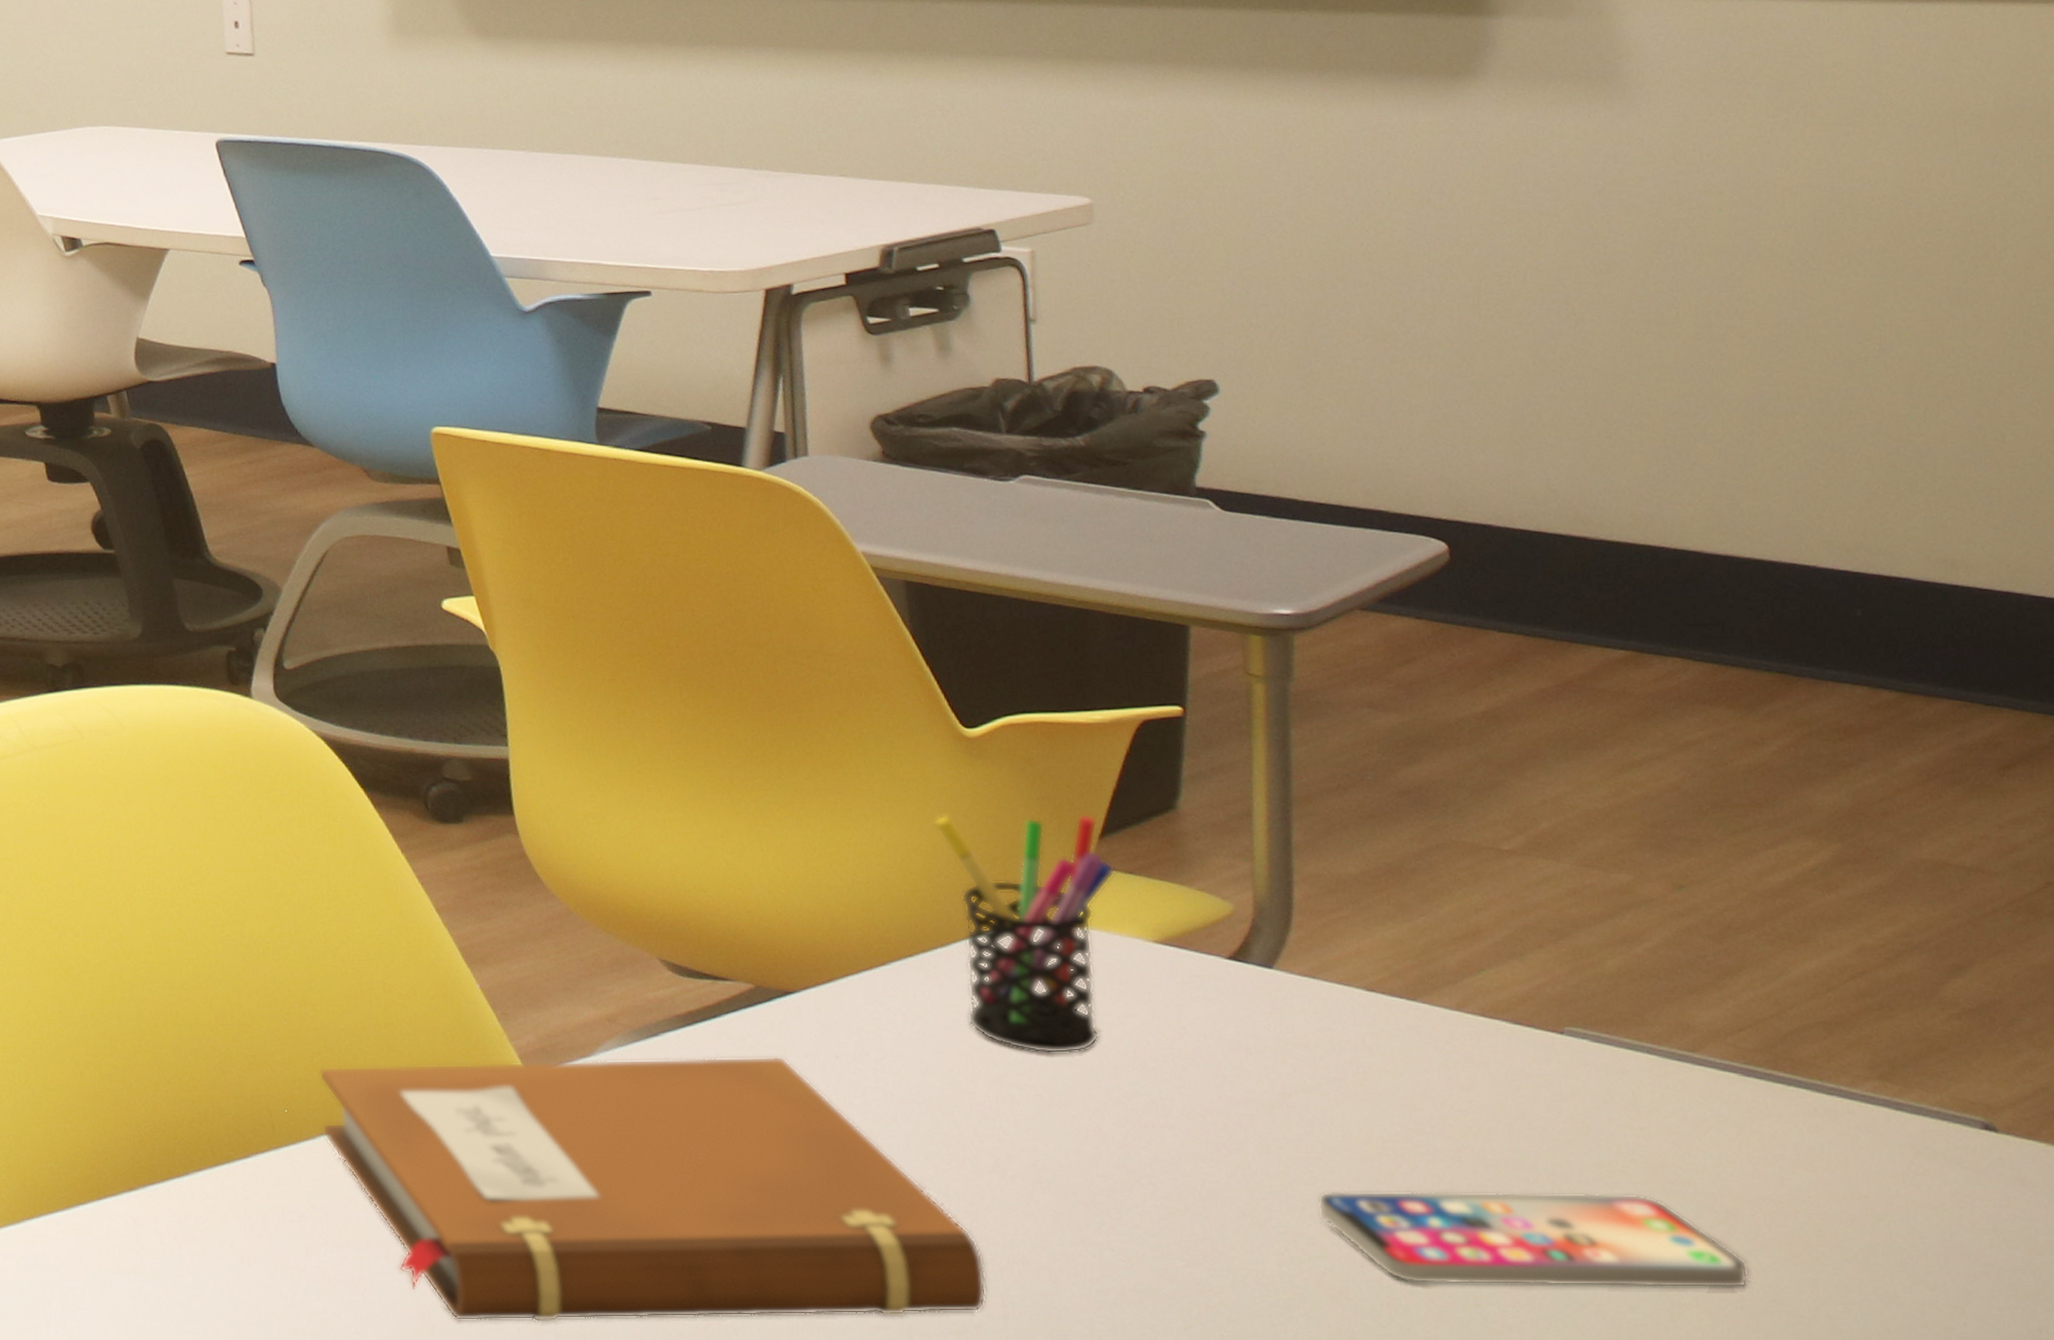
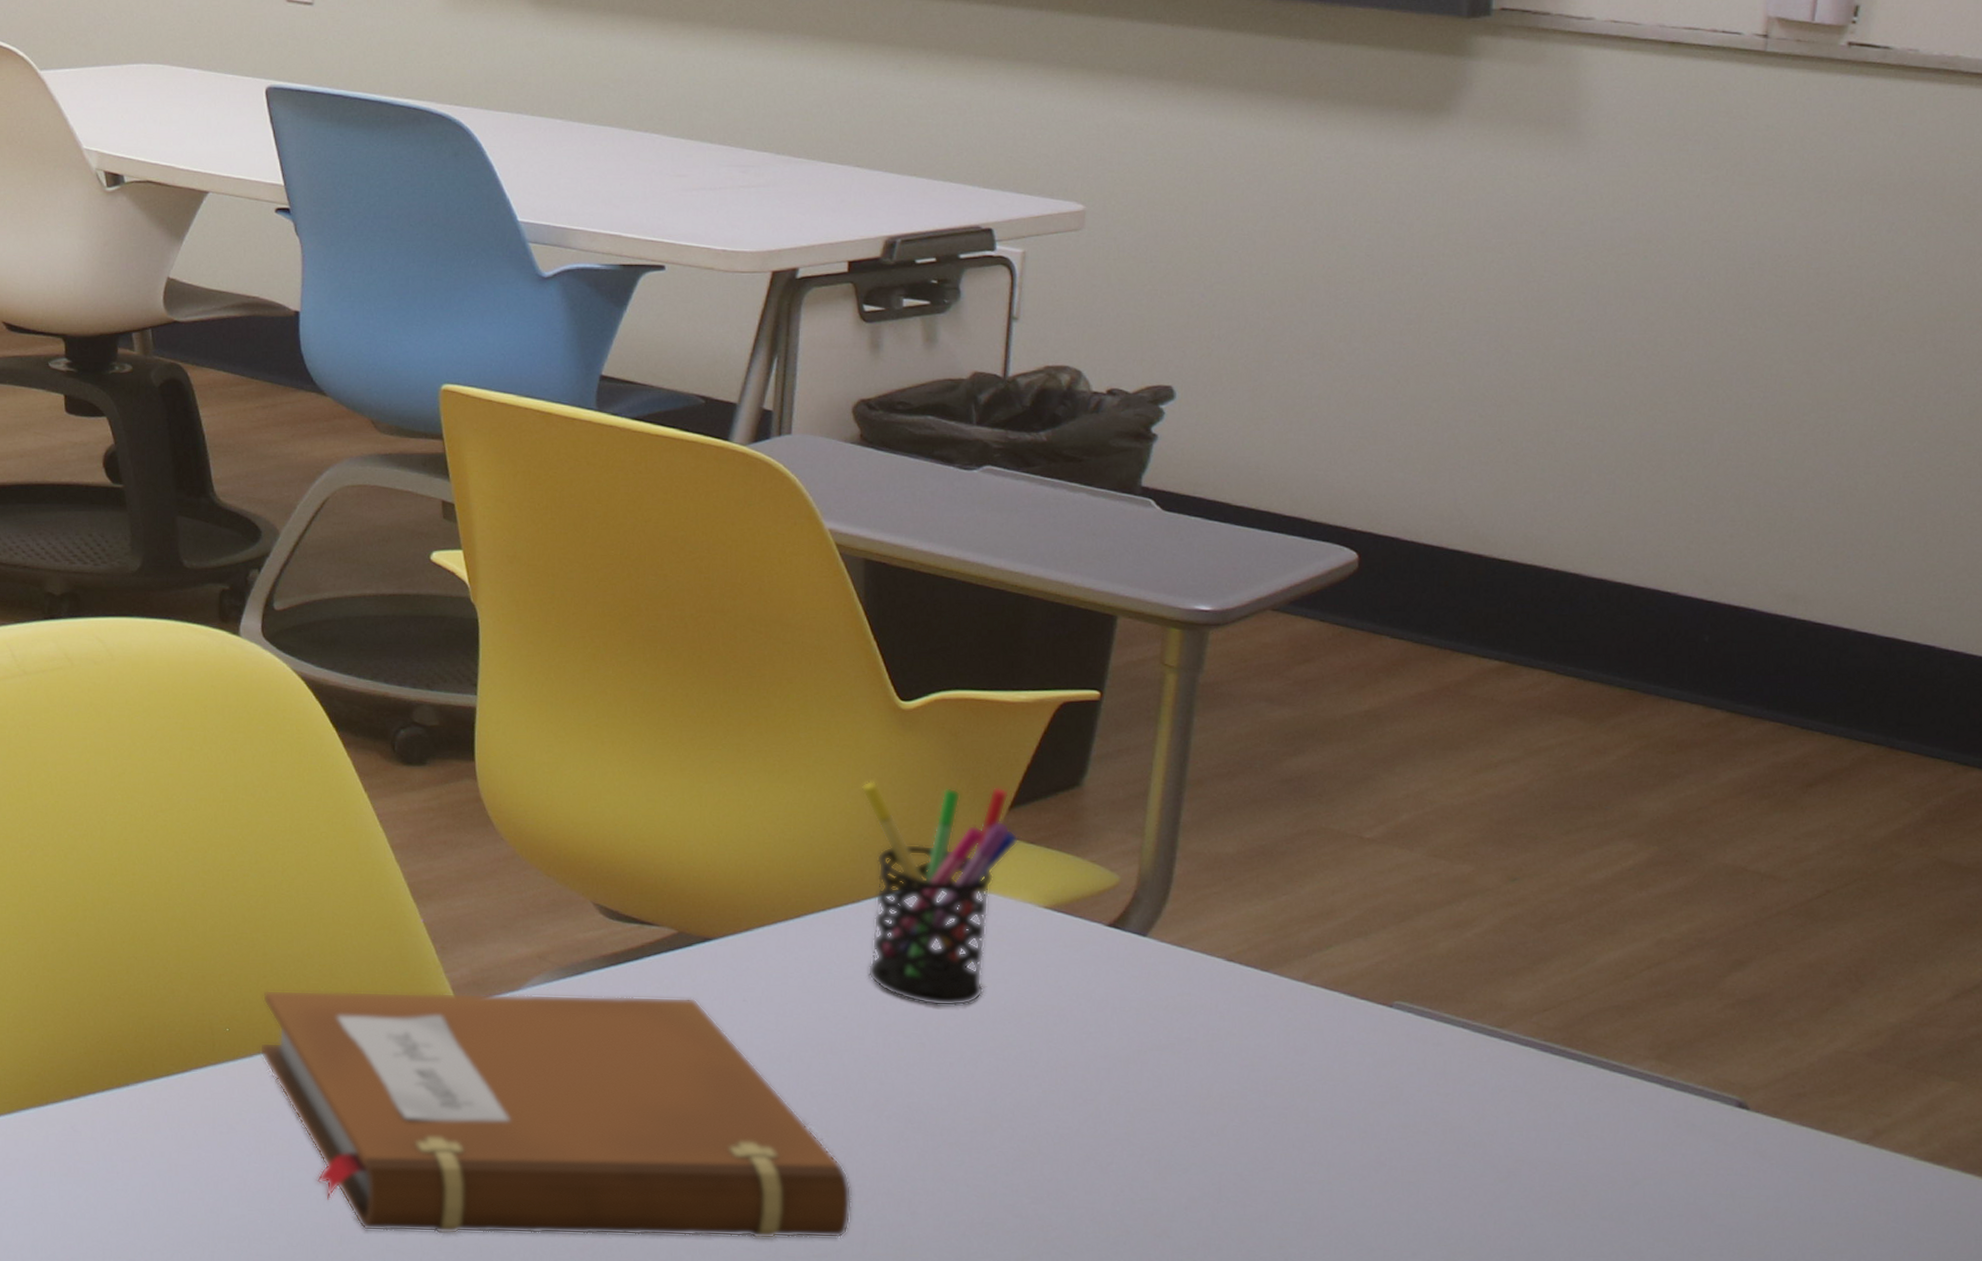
smartphone: present [1318,1191,1749,1288] -> none [1155,1141,1519,1240]

